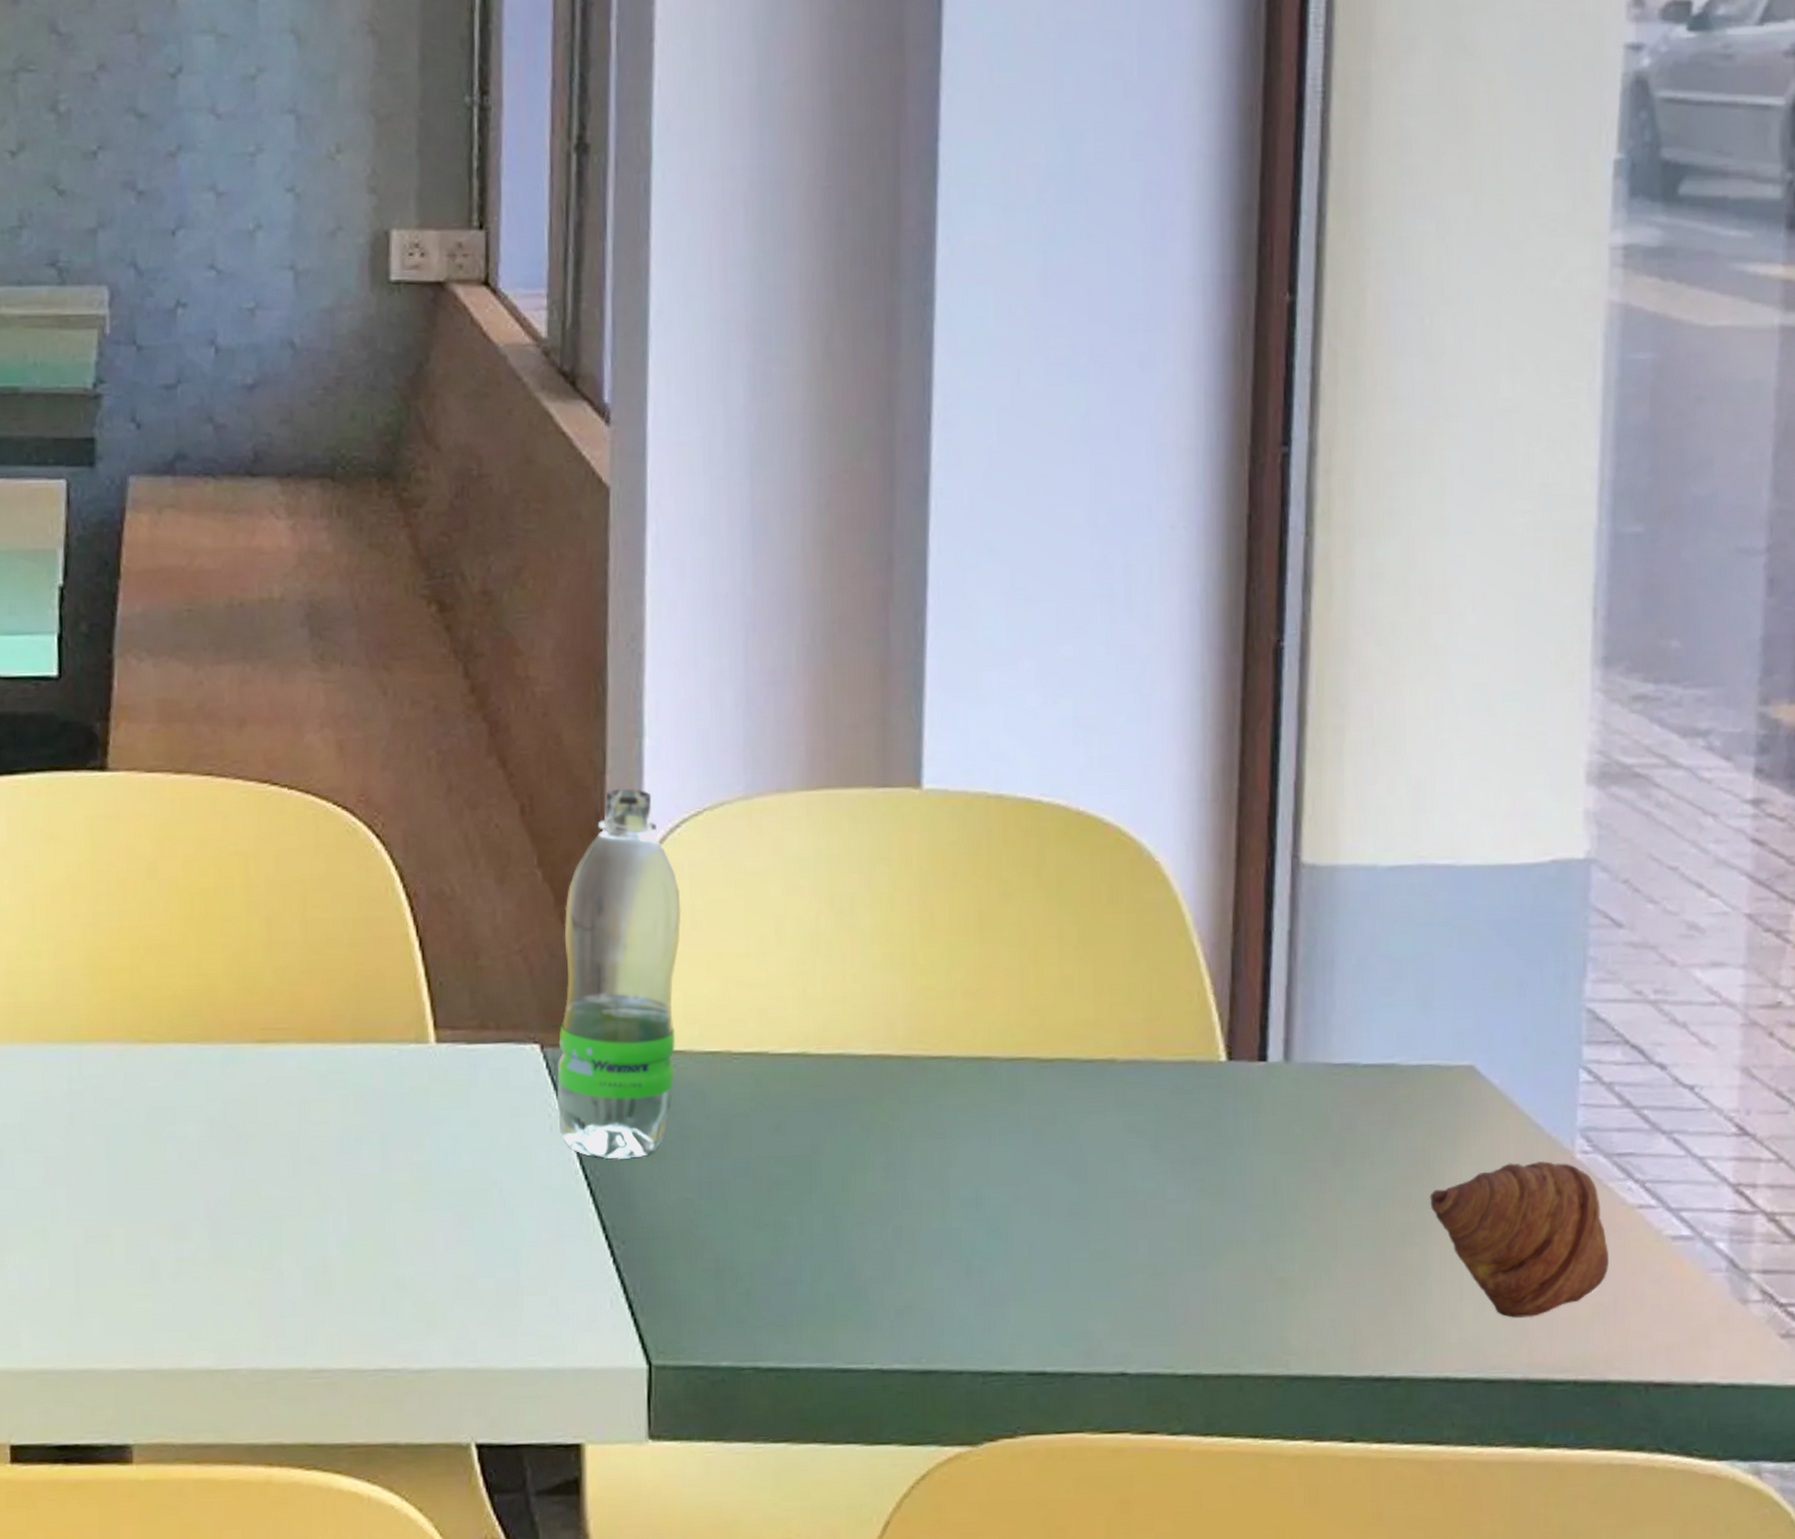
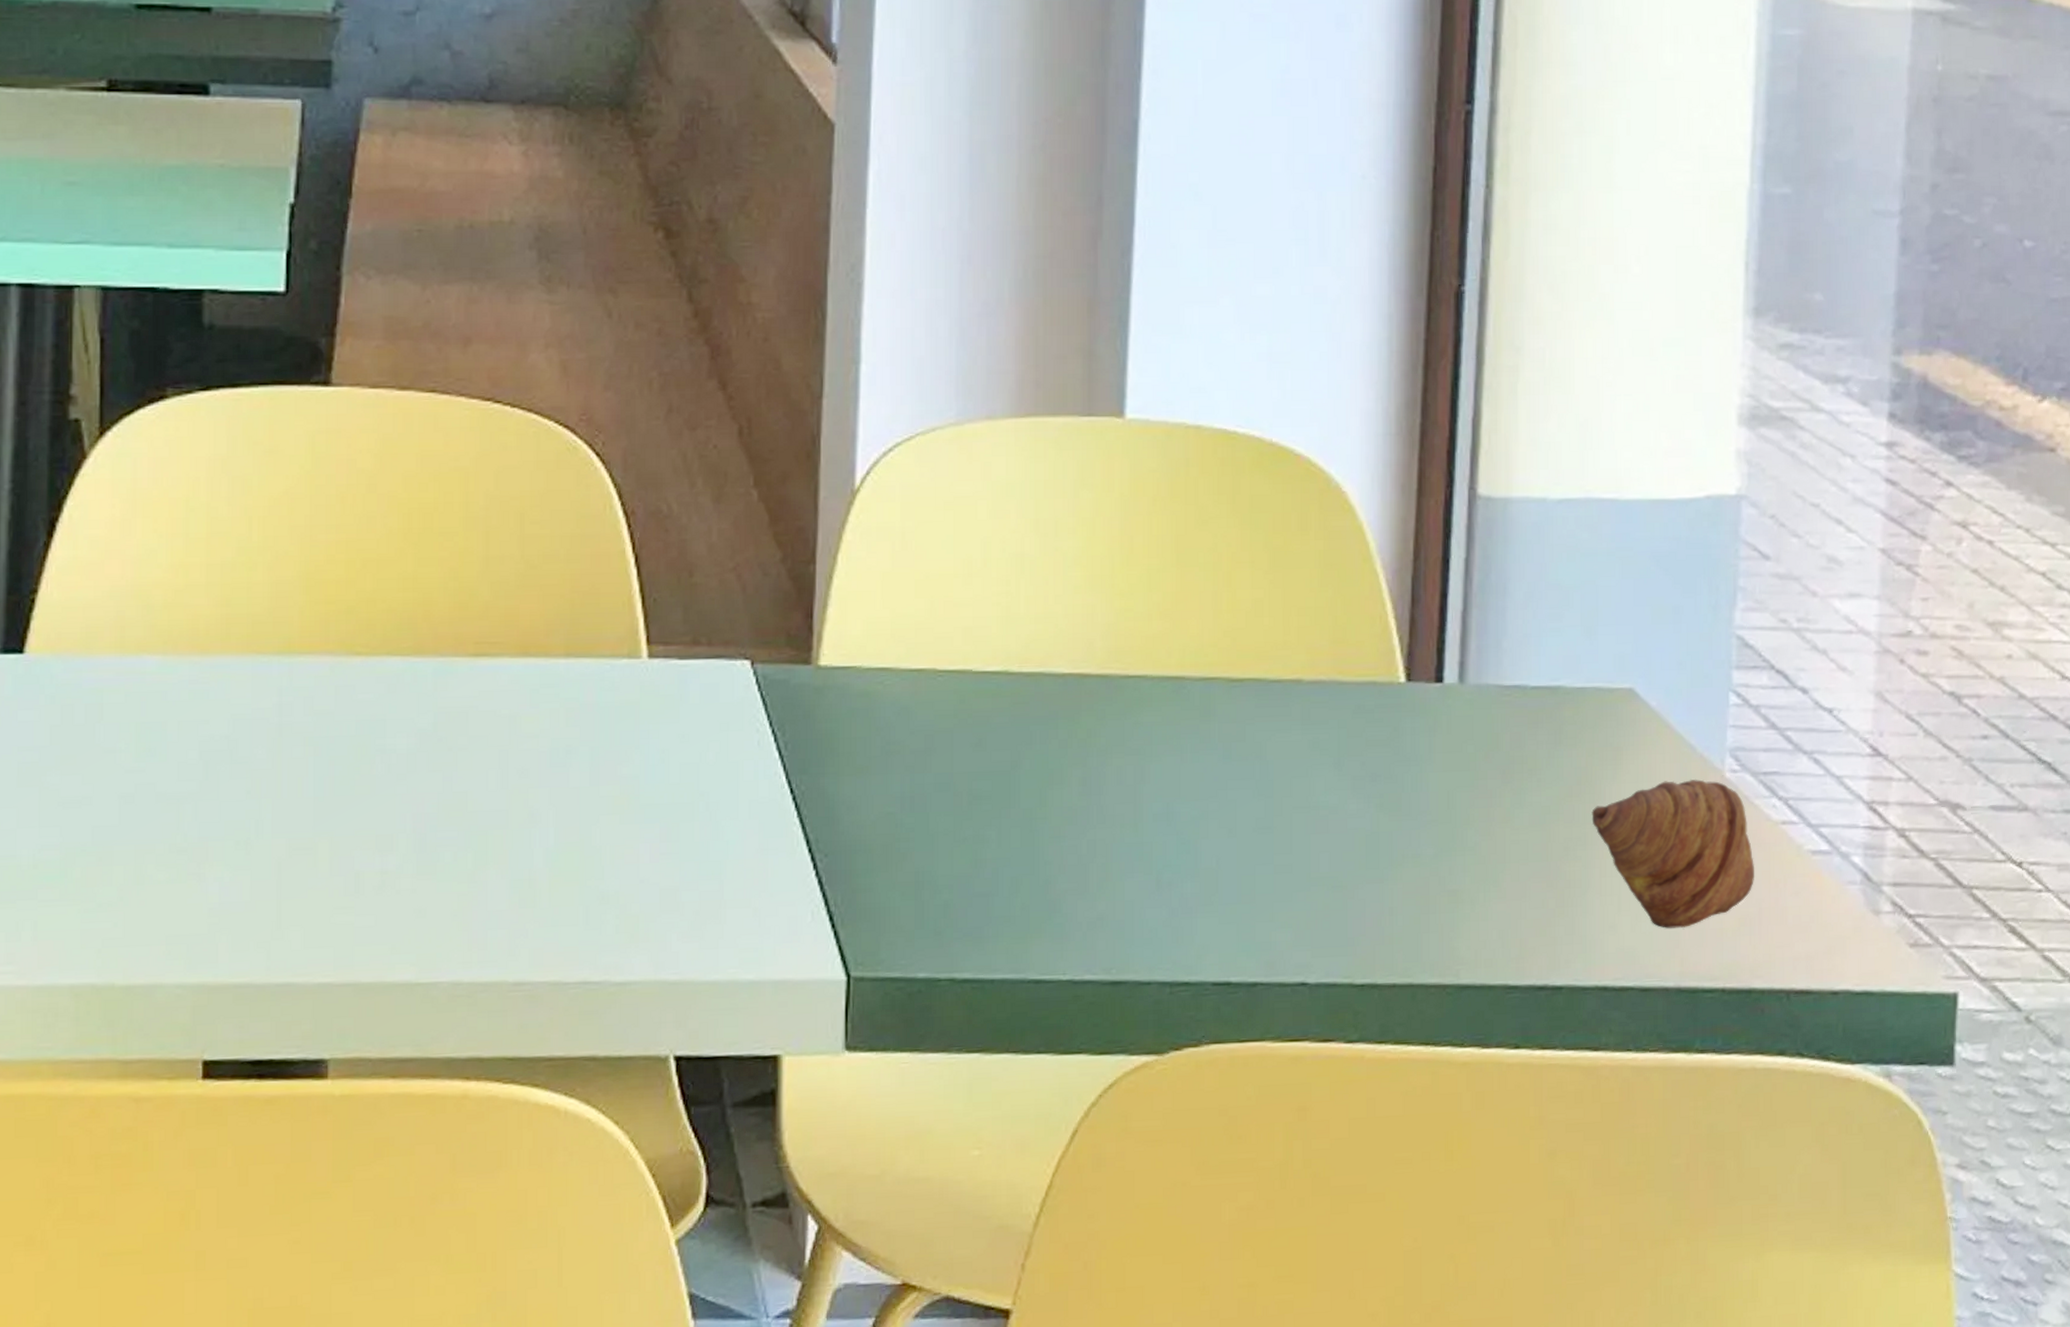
bottle: present [557,788,682,1160] -> none [766,412,892,775]

